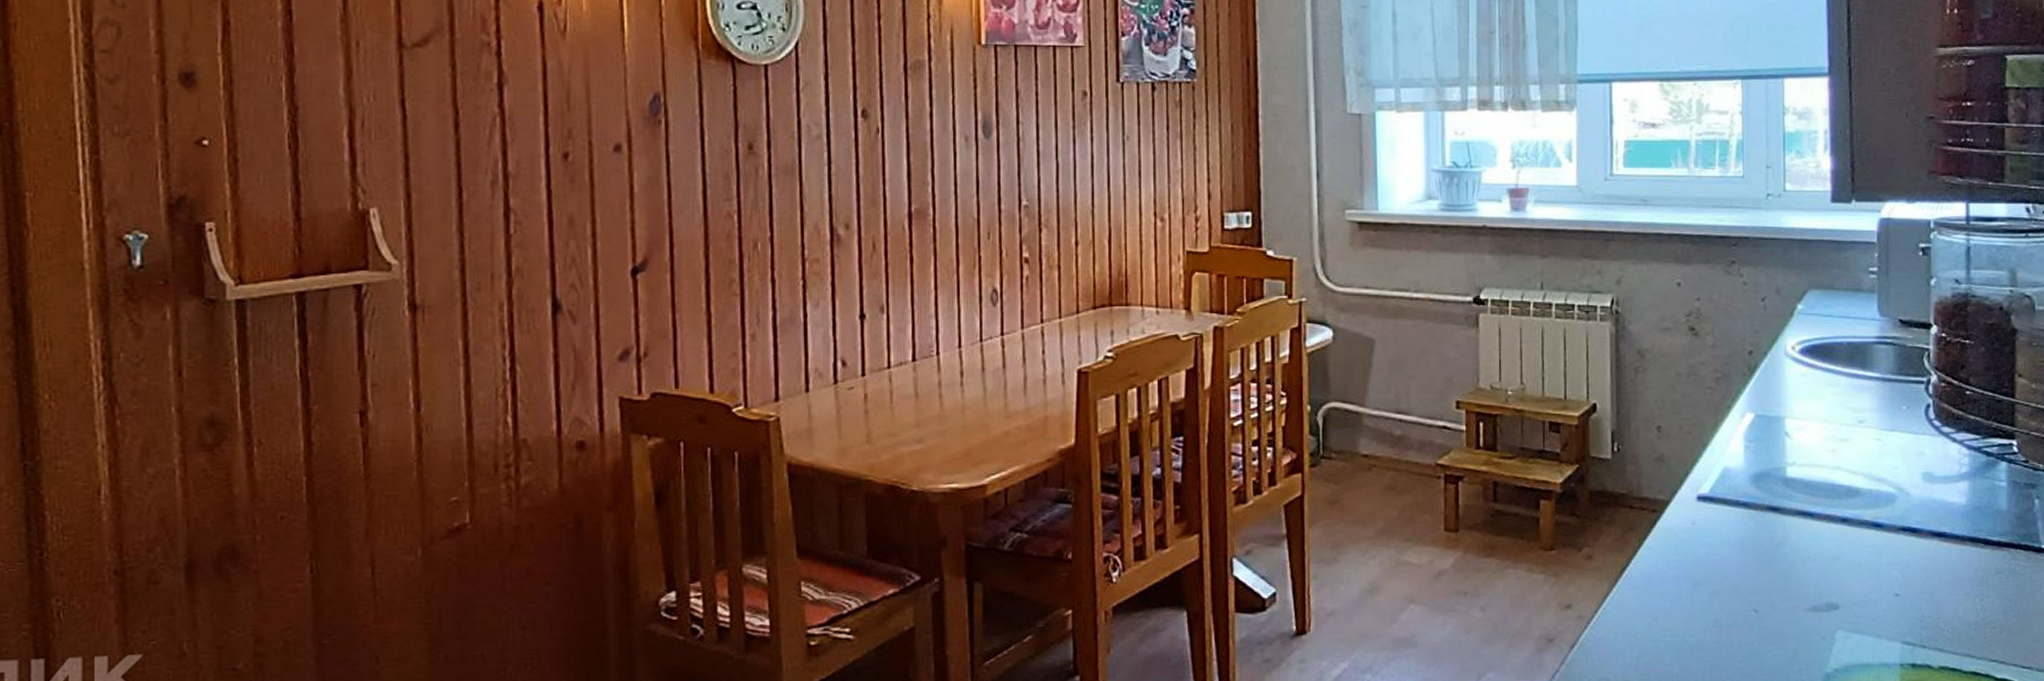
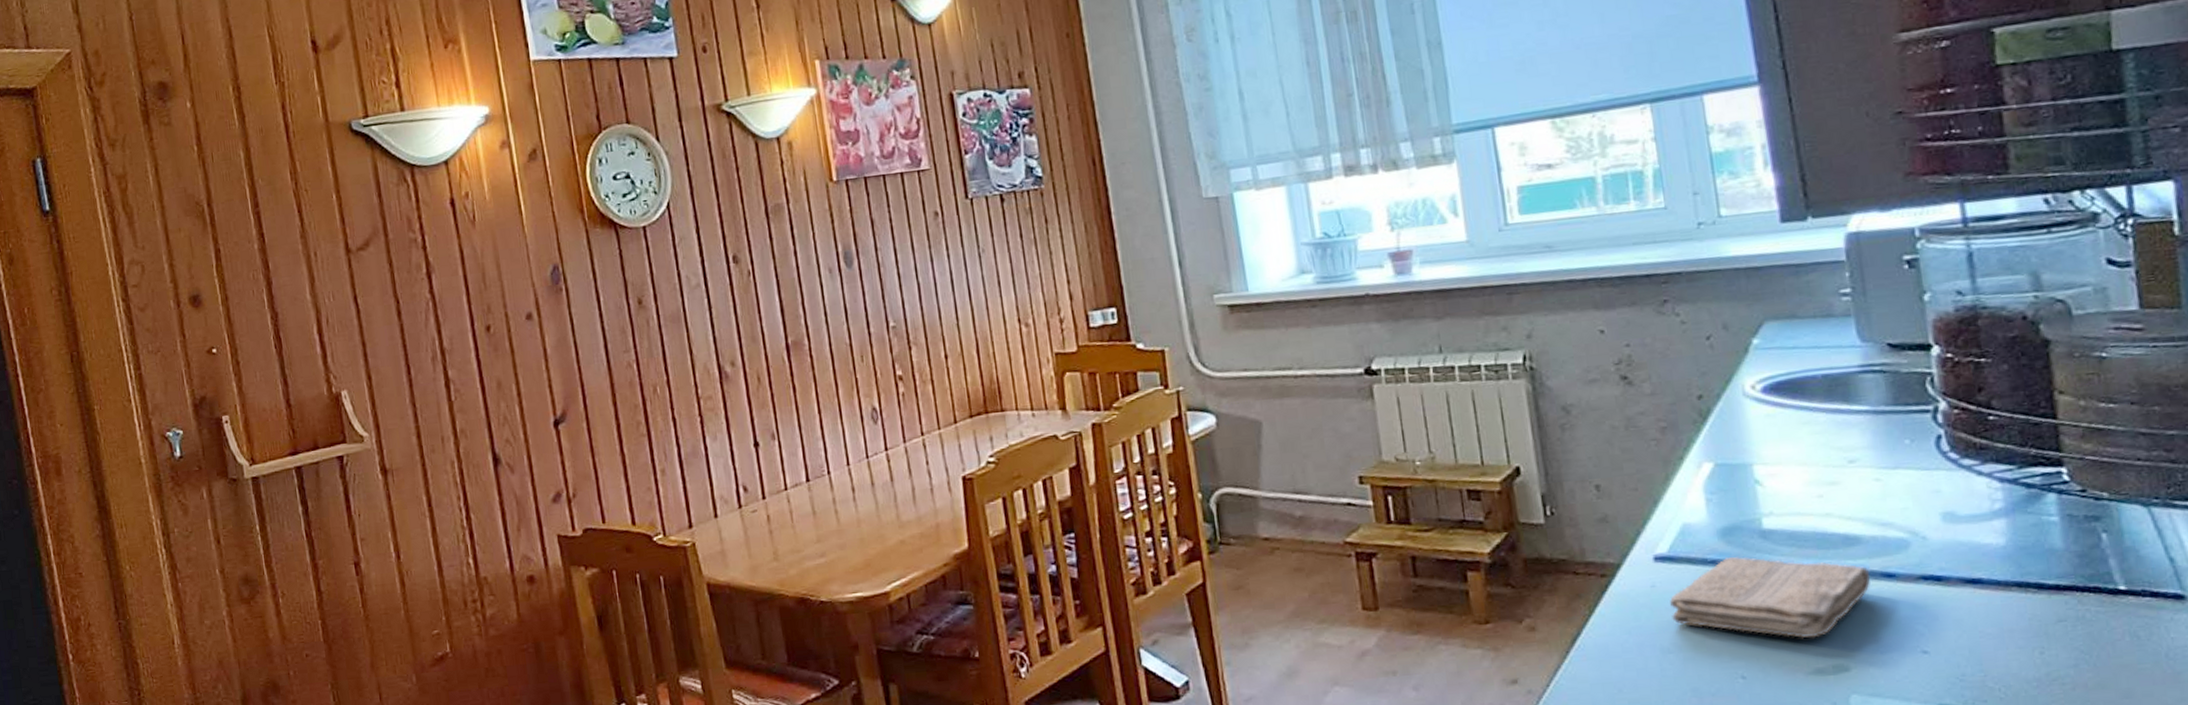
washcloth: none [1705,501,1863,579] -> present [1670,557,1870,639]

